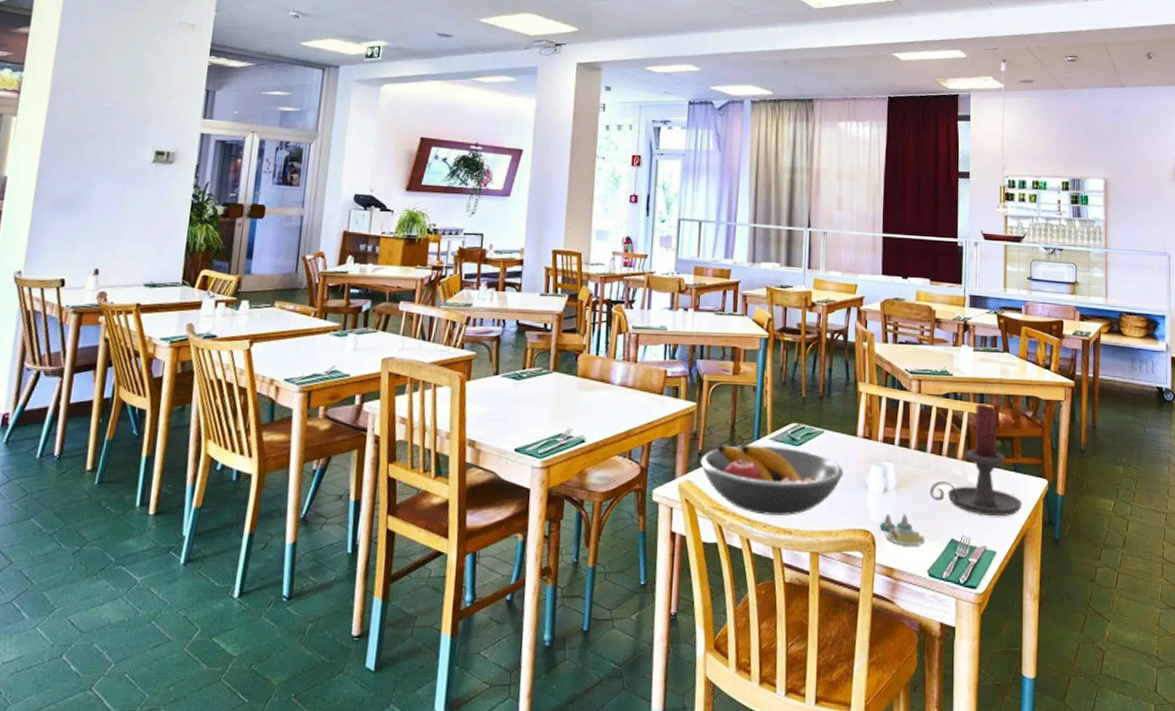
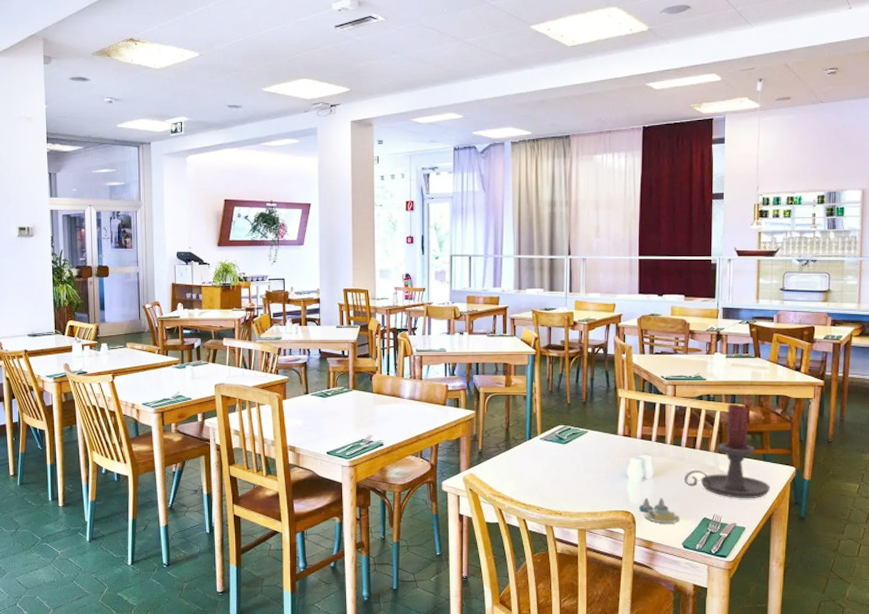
fruit bowl: present [700,444,844,515] -> none [481,444,607,500]

